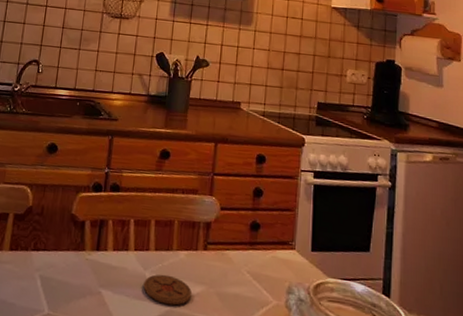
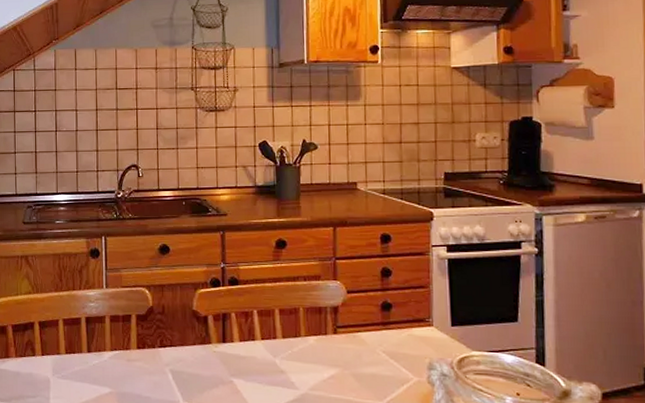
coaster: present [143,274,192,306] -> none [275,360,326,389]

